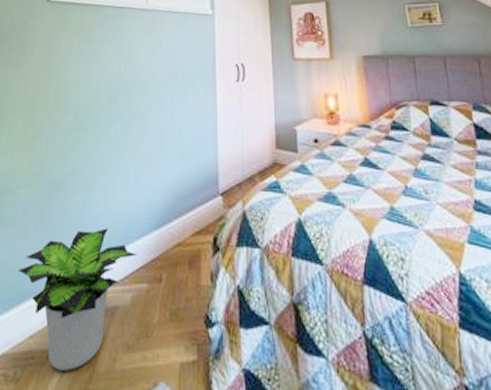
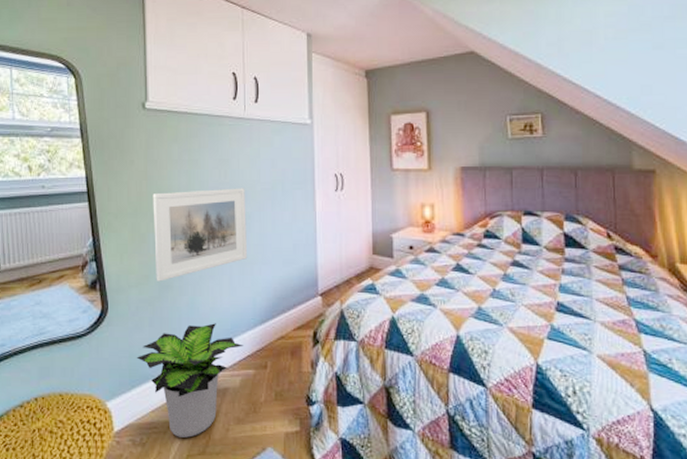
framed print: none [46,79,145,181] -> present [153,188,248,282]

